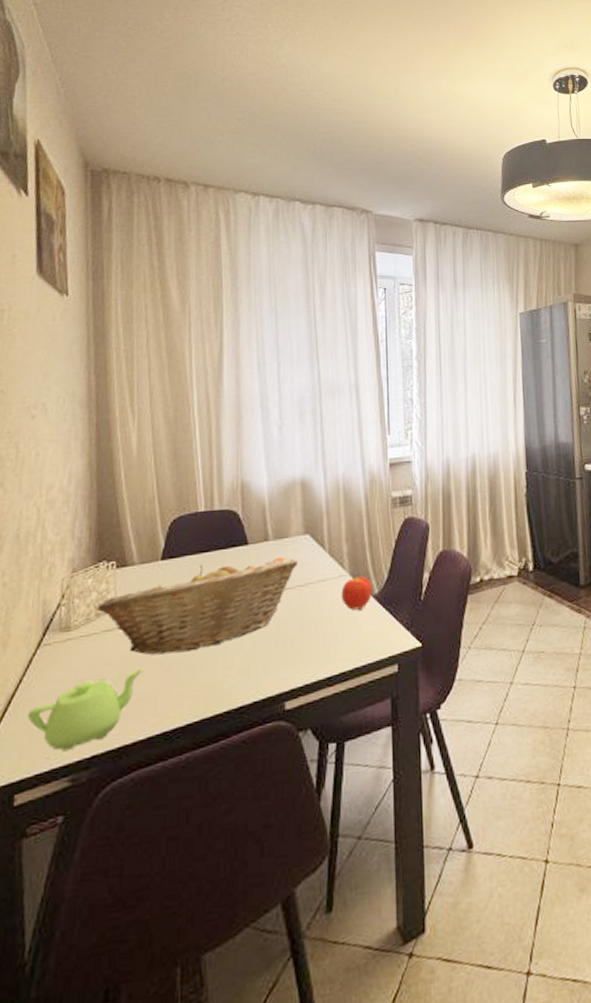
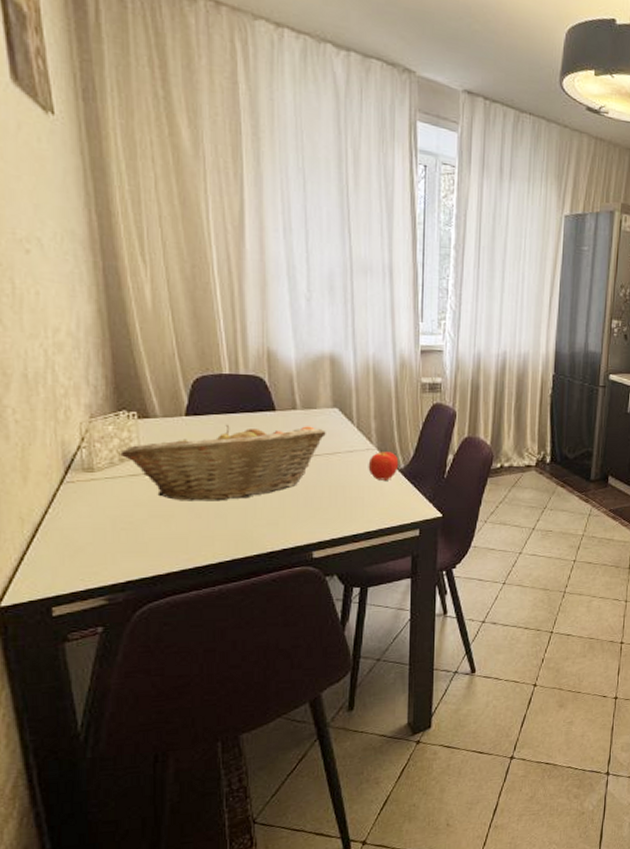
teapot: present [27,668,142,752] -> none [57,511,171,576]

